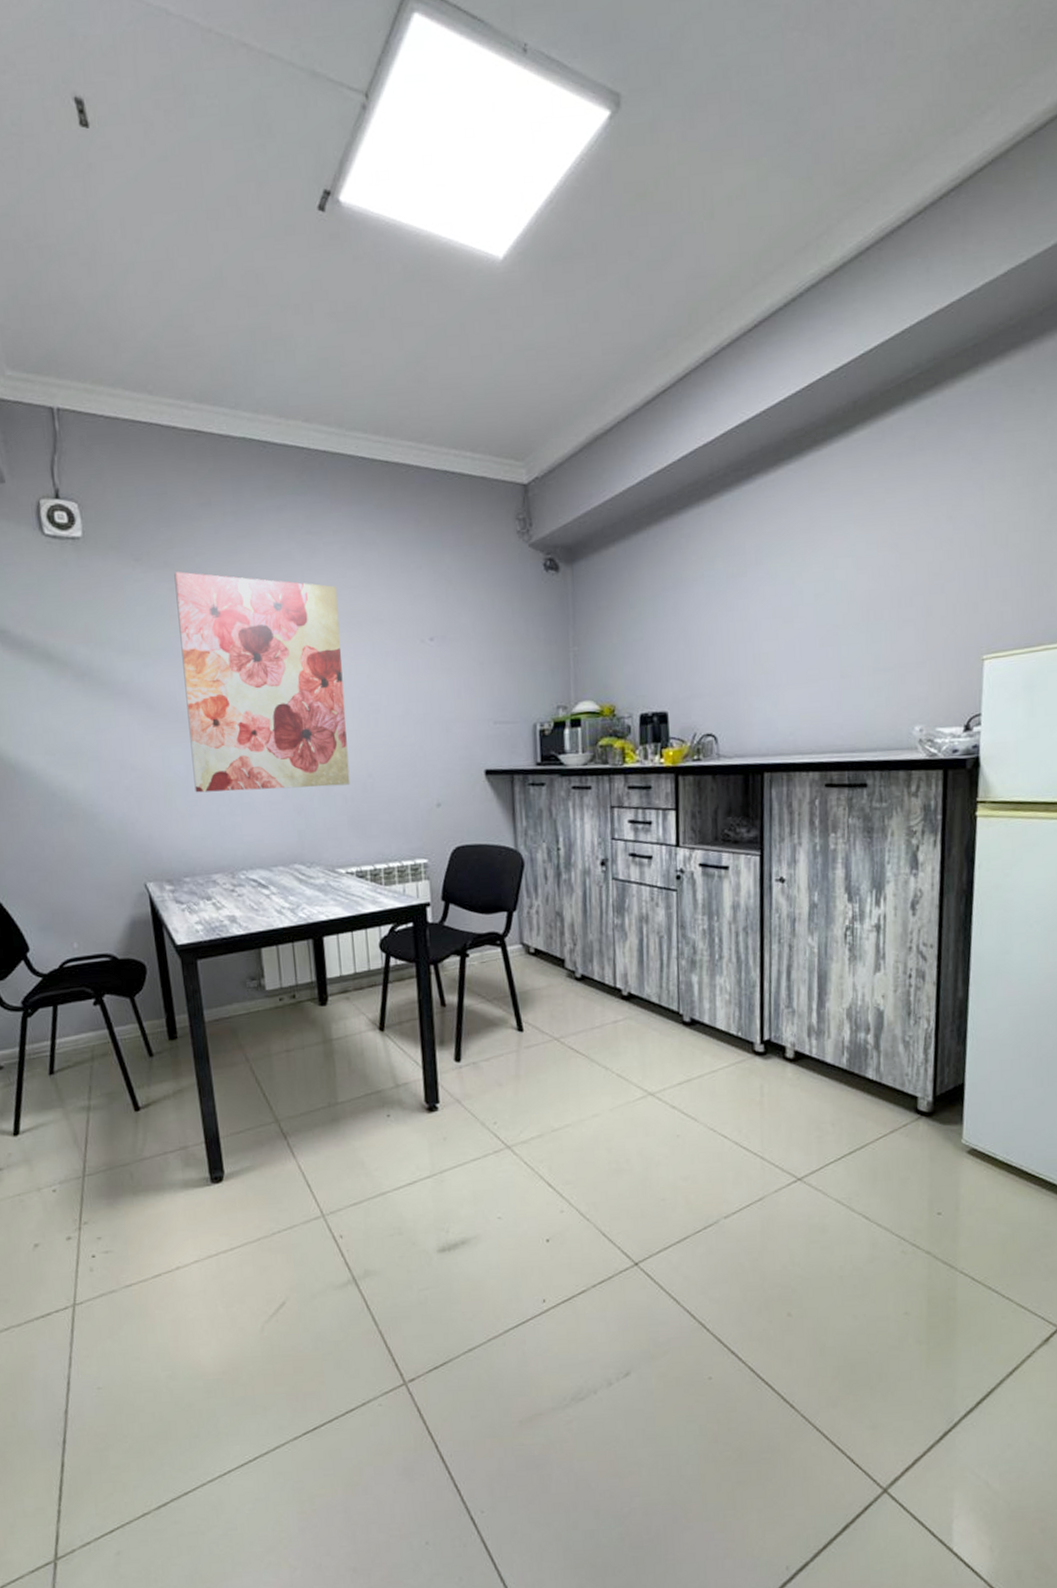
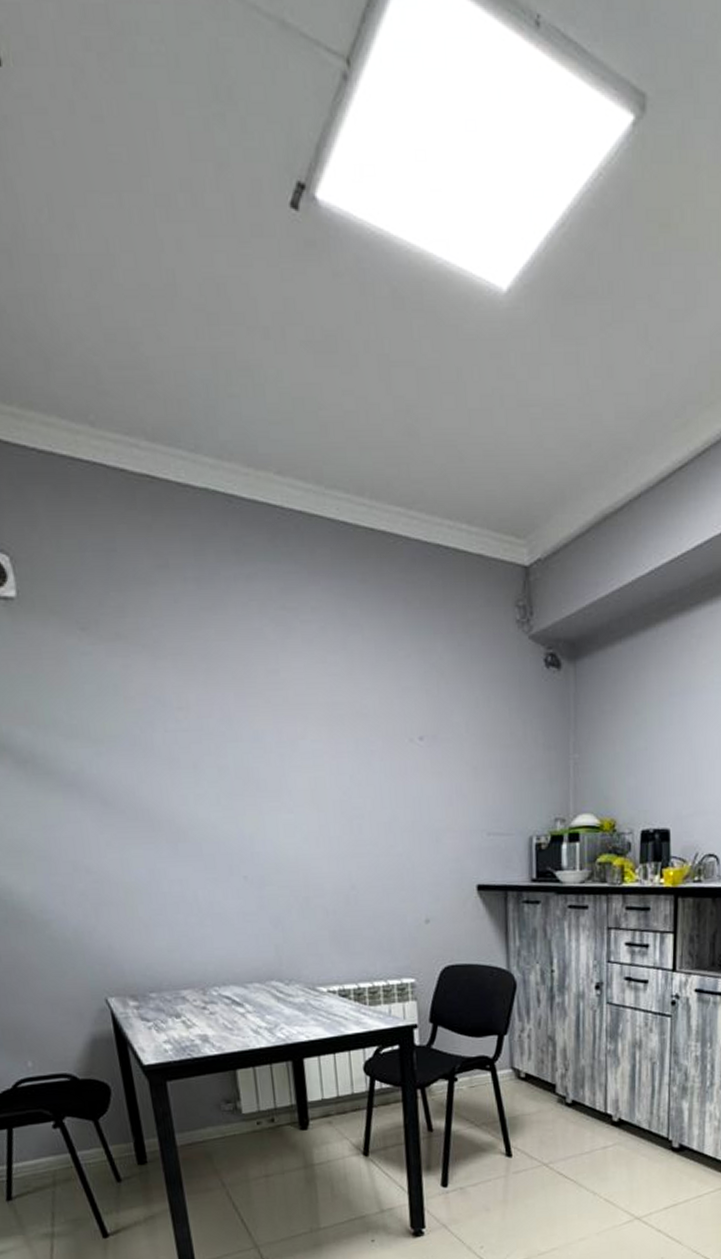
wall art: present [174,571,351,793] -> none [128,646,332,901]

